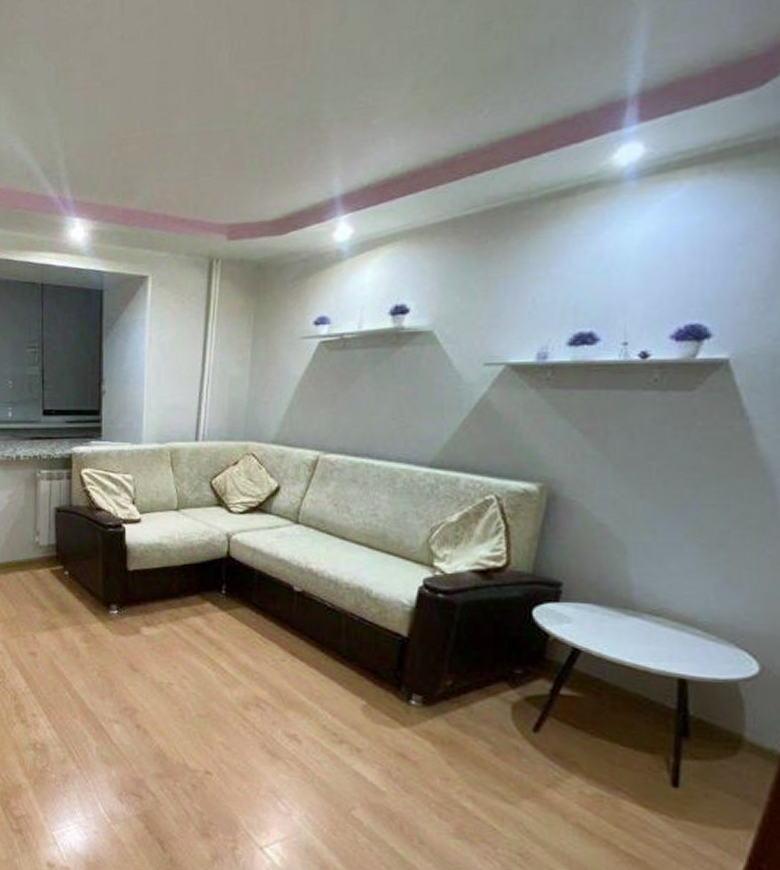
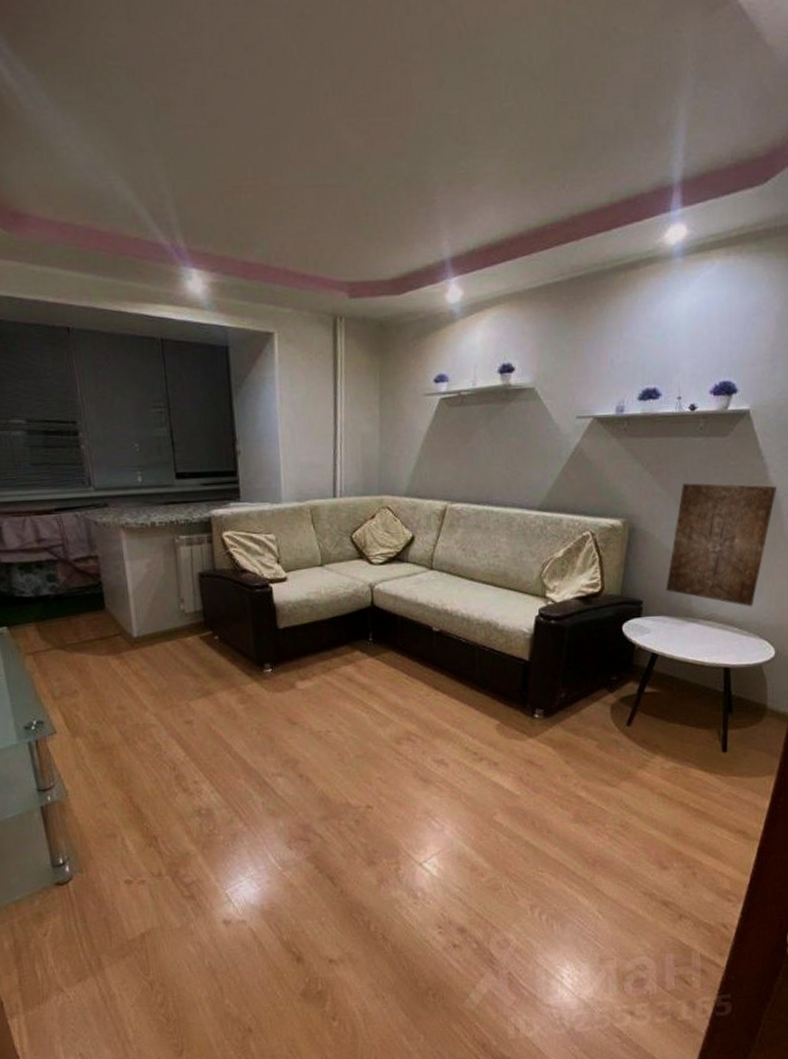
wall art: none [596,445,768,606] -> present [666,483,776,607]

